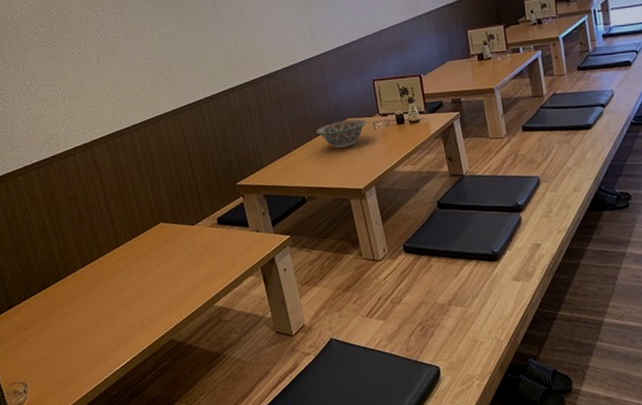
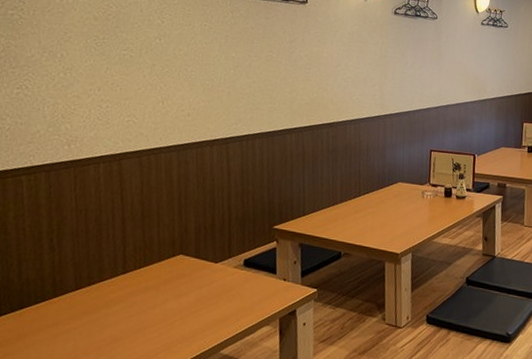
decorative bowl: present [316,119,367,148] -> none [366,183,417,210]

